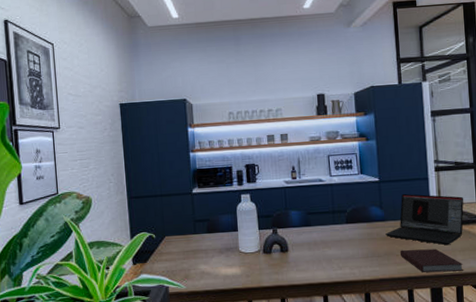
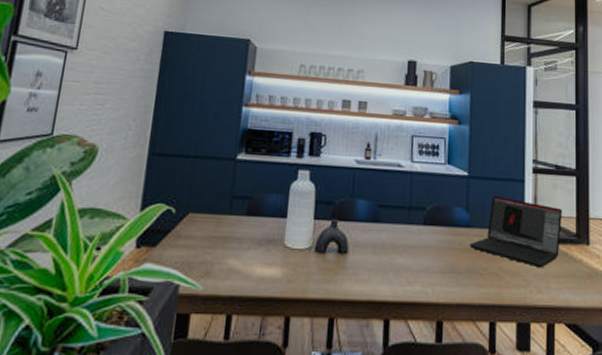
notebook: present [399,248,463,272] -> none [484,267,556,303]

